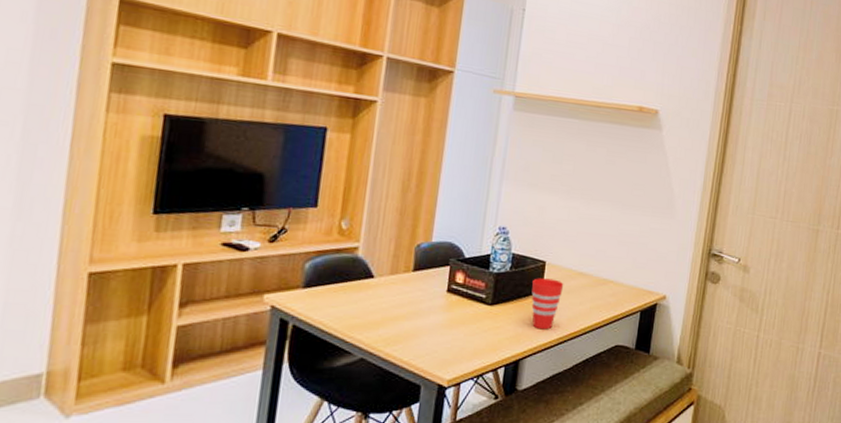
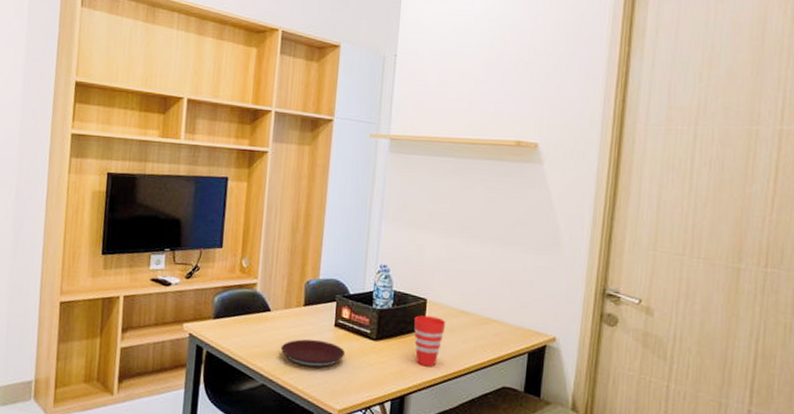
plate: none [384,306,458,337] -> present [280,339,346,368]

